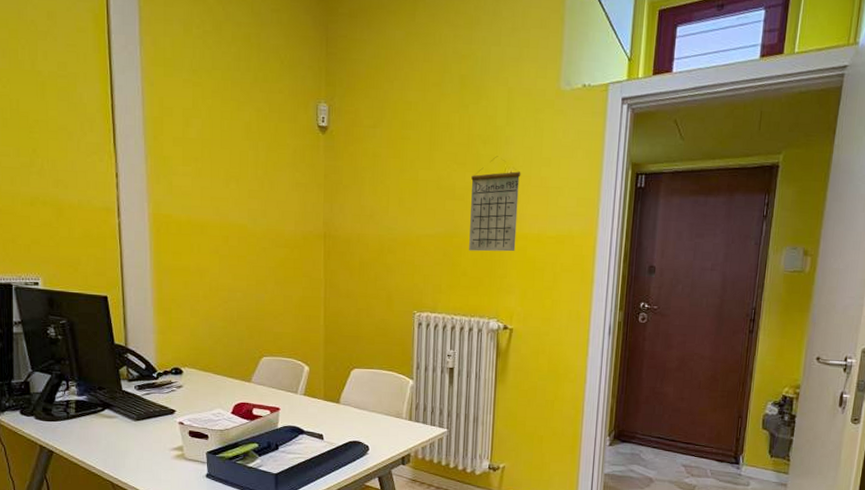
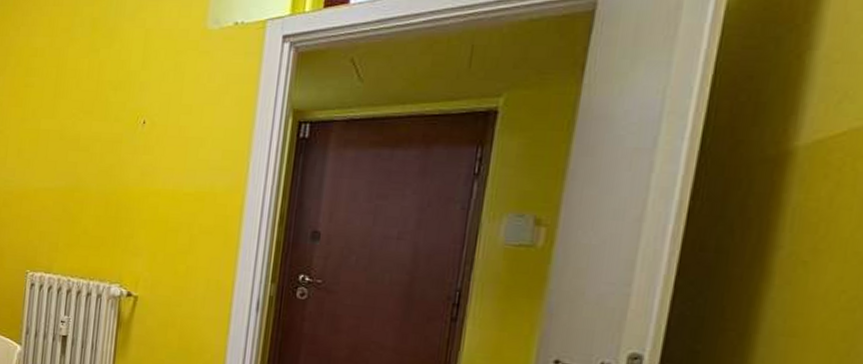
calendar: present [469,156,521,252] -> none [91,103,156,209]

